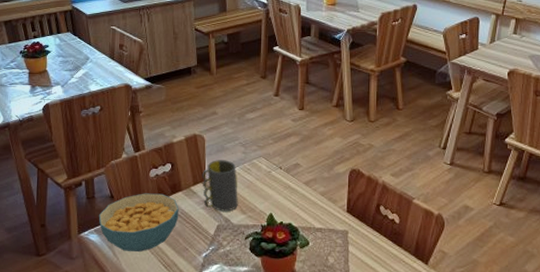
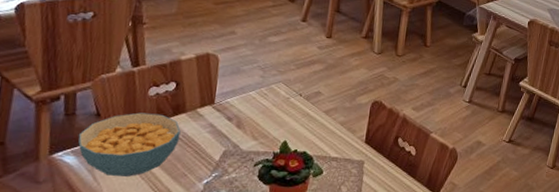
mug: present [202,160,238,212] -> none [211,82,252,137]

